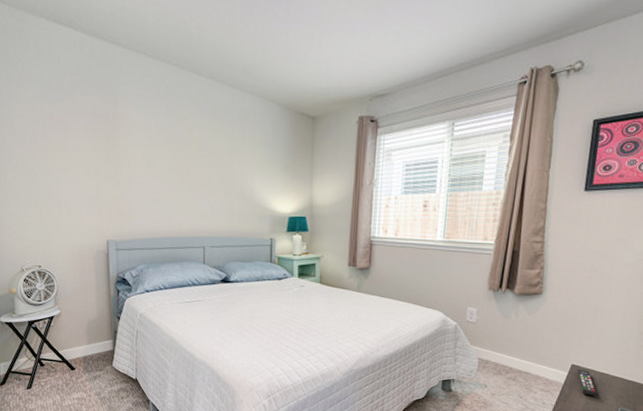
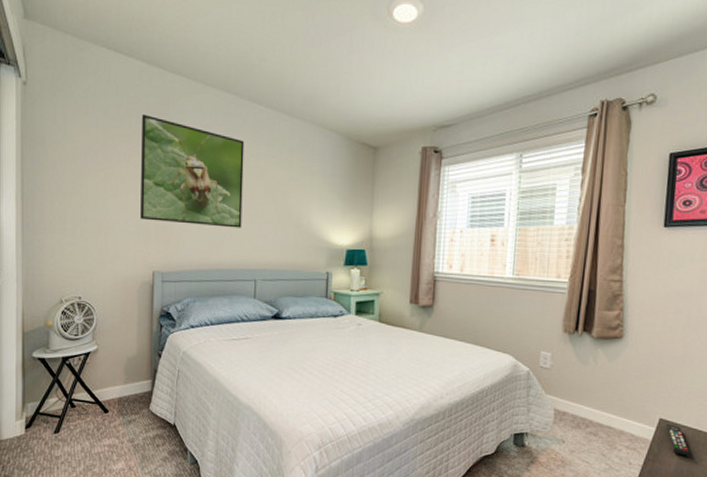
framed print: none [85,87,189,198] -> present [140,114,245,228]

